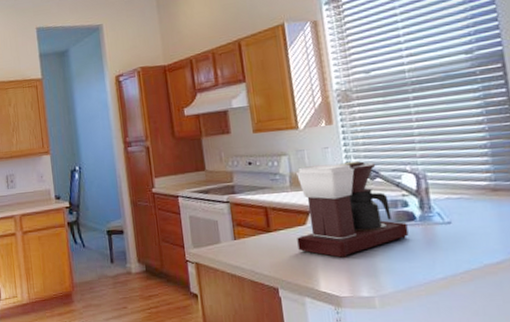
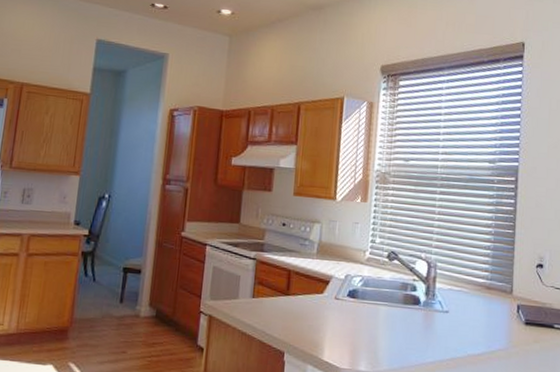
coffee maker: present [296,160,409,258] -> none [311,237,412,331]

